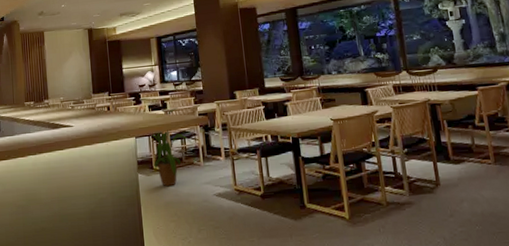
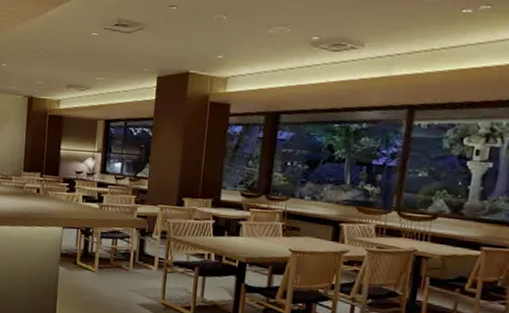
house plant: present [150,107,193,187] -> none [78,203,125,286]

